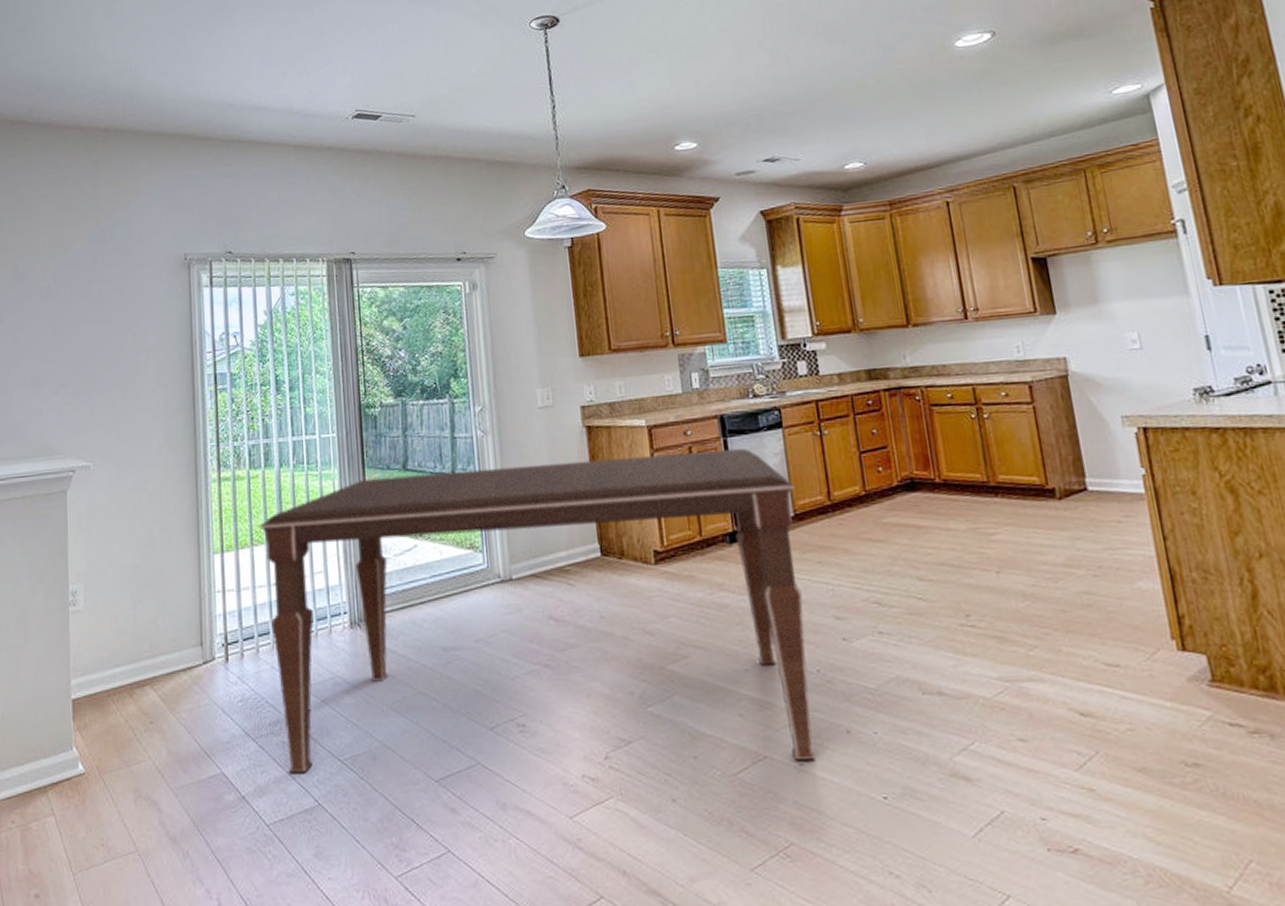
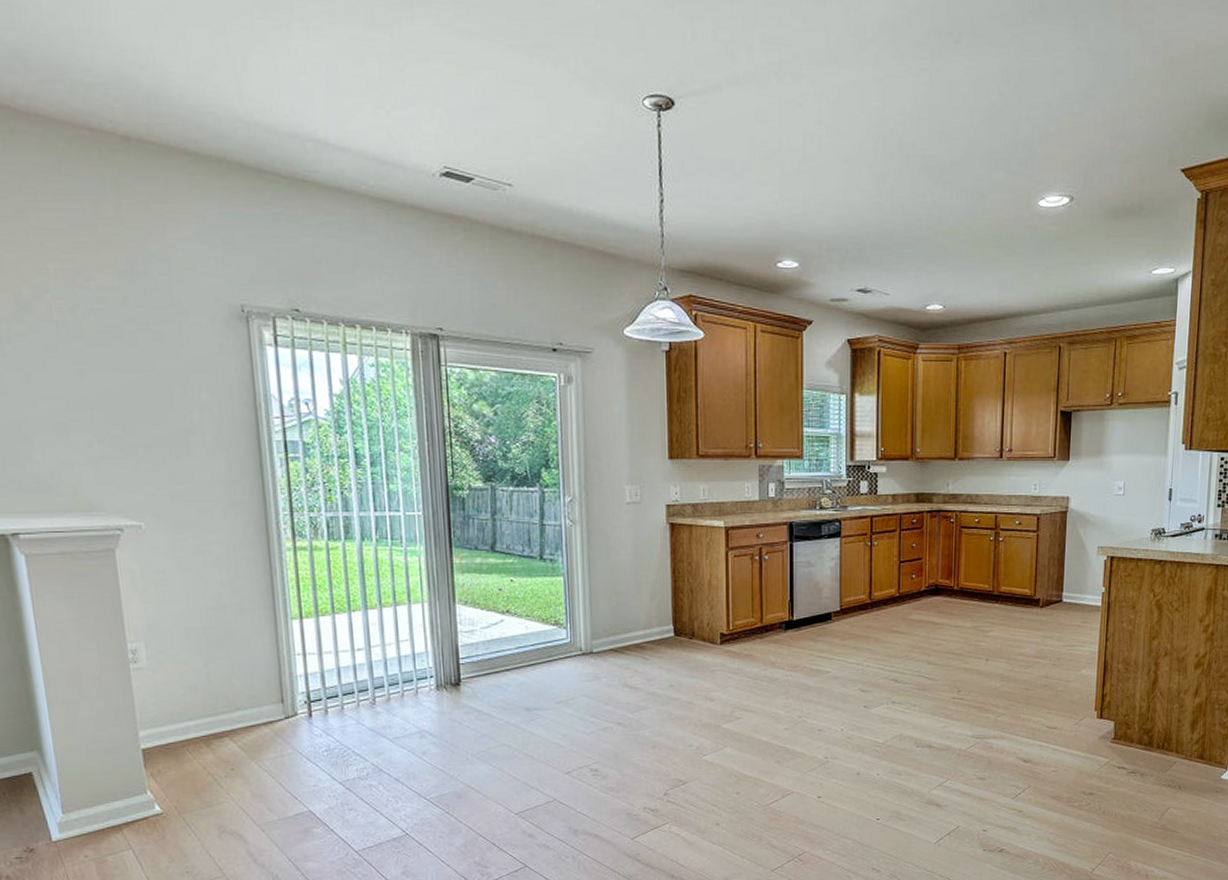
dining table: present [258,448,815,774] -> none [339,551,843,811]

